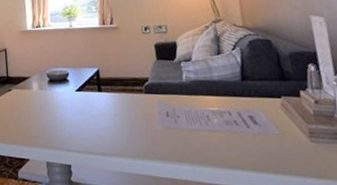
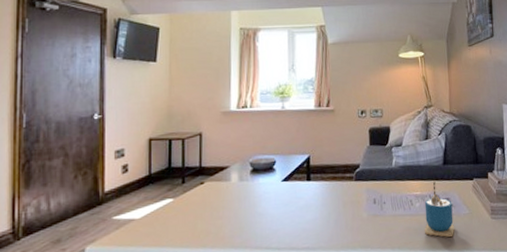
cup: none [223,97,264,157] -> present [424,180,454,237]

